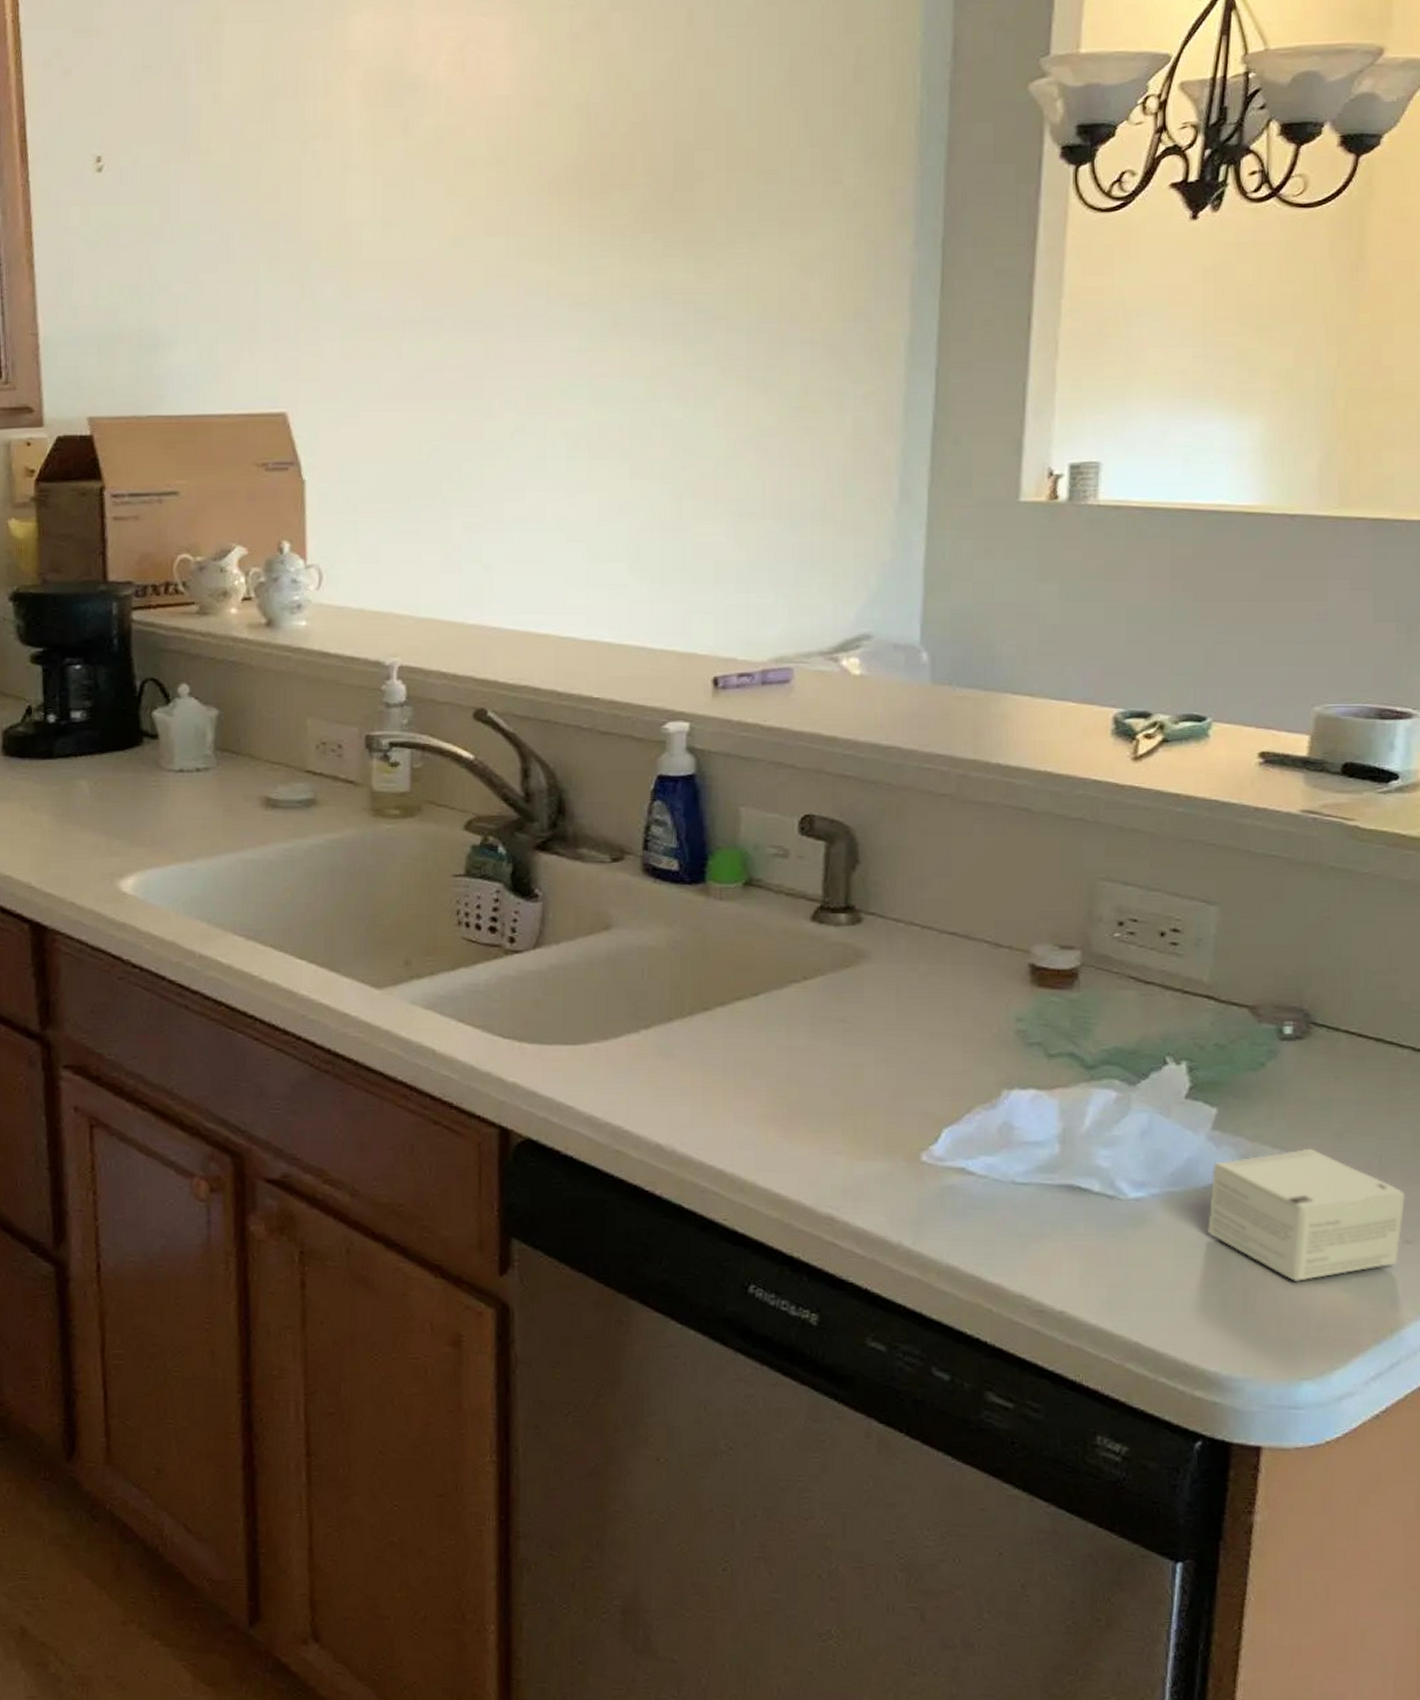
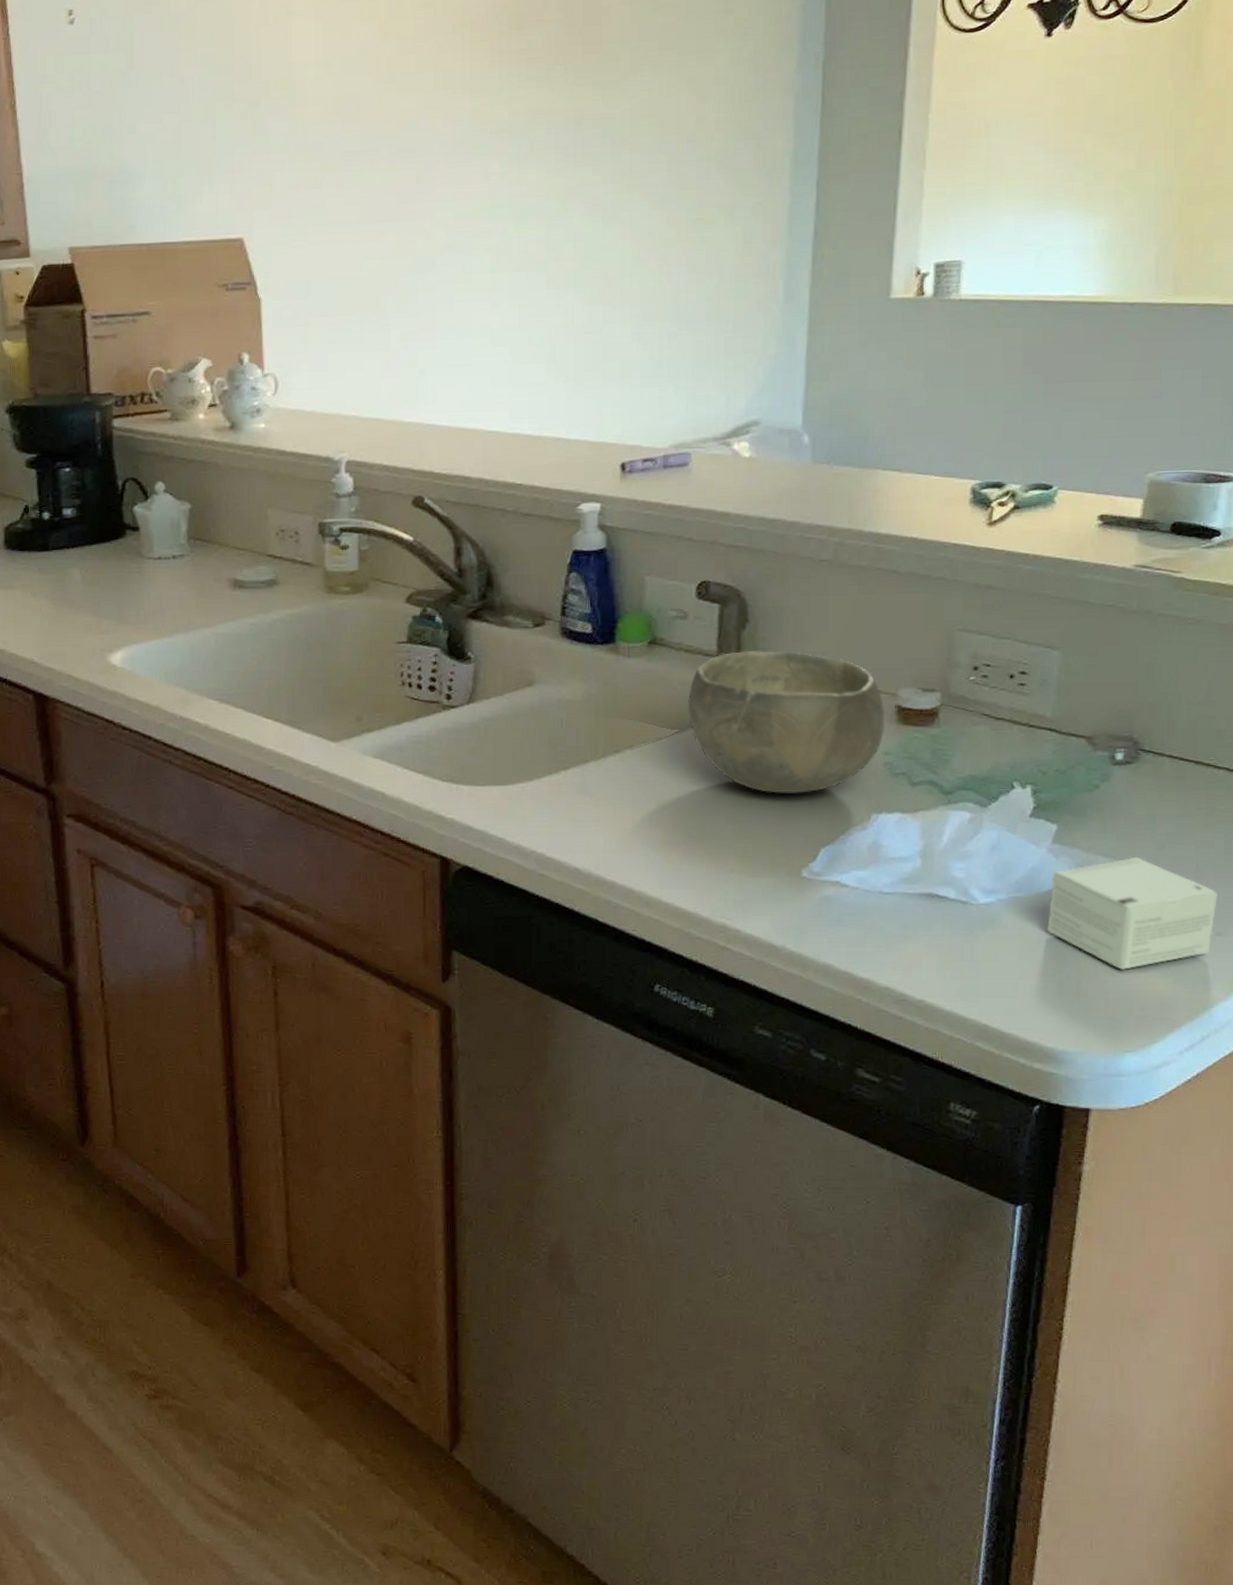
bowl: none [788,895,1017,1064] -> present [687,650,885,794]

